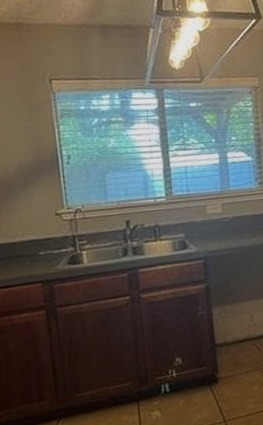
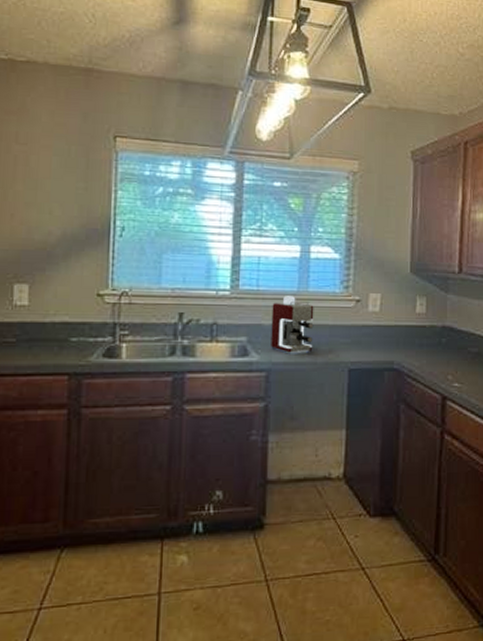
coffee maker: none [201,195,239,242] -> present [271,296,314,353]

